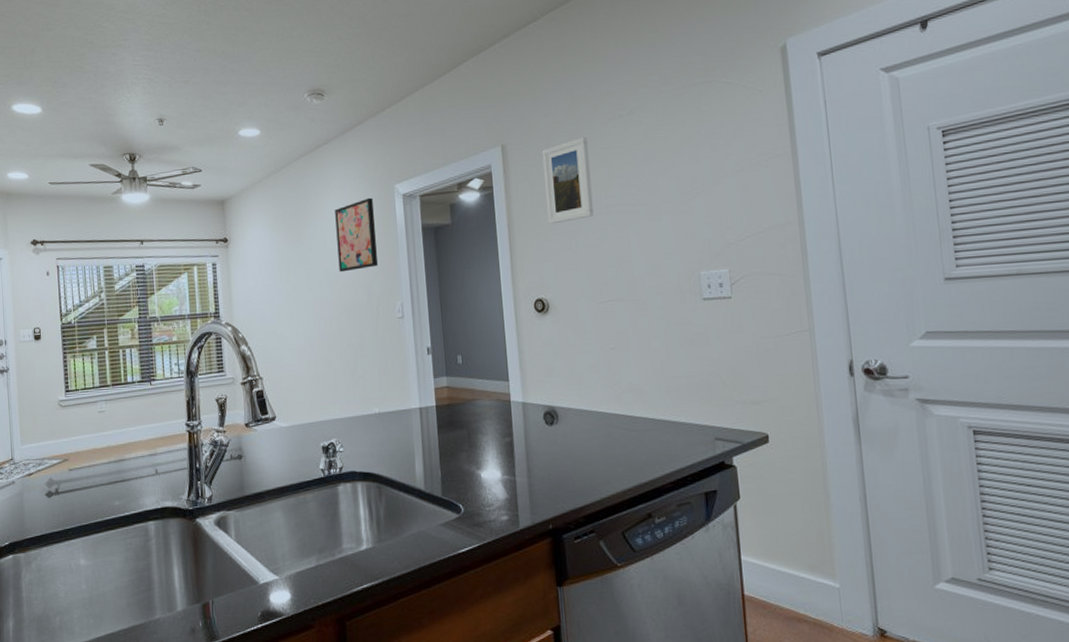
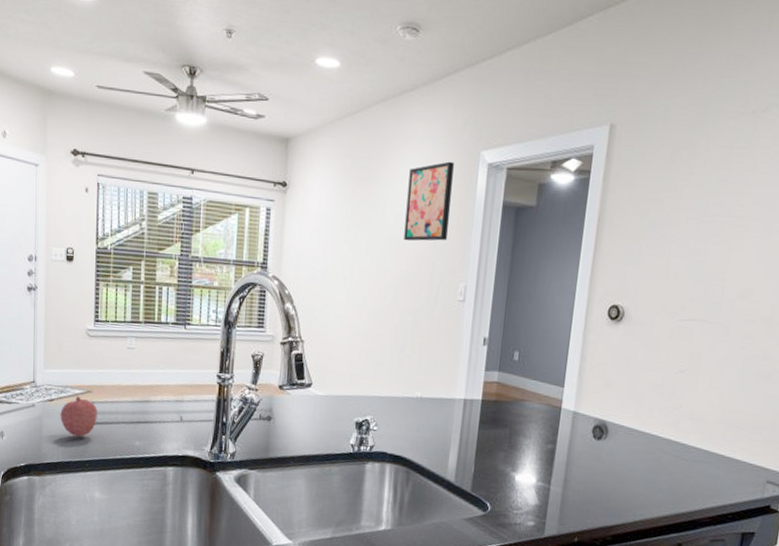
fruit: none [40,466,76,507] -> present [60,396,97,438]
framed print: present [541,136,594,225] -> none [643,129,710,226]

